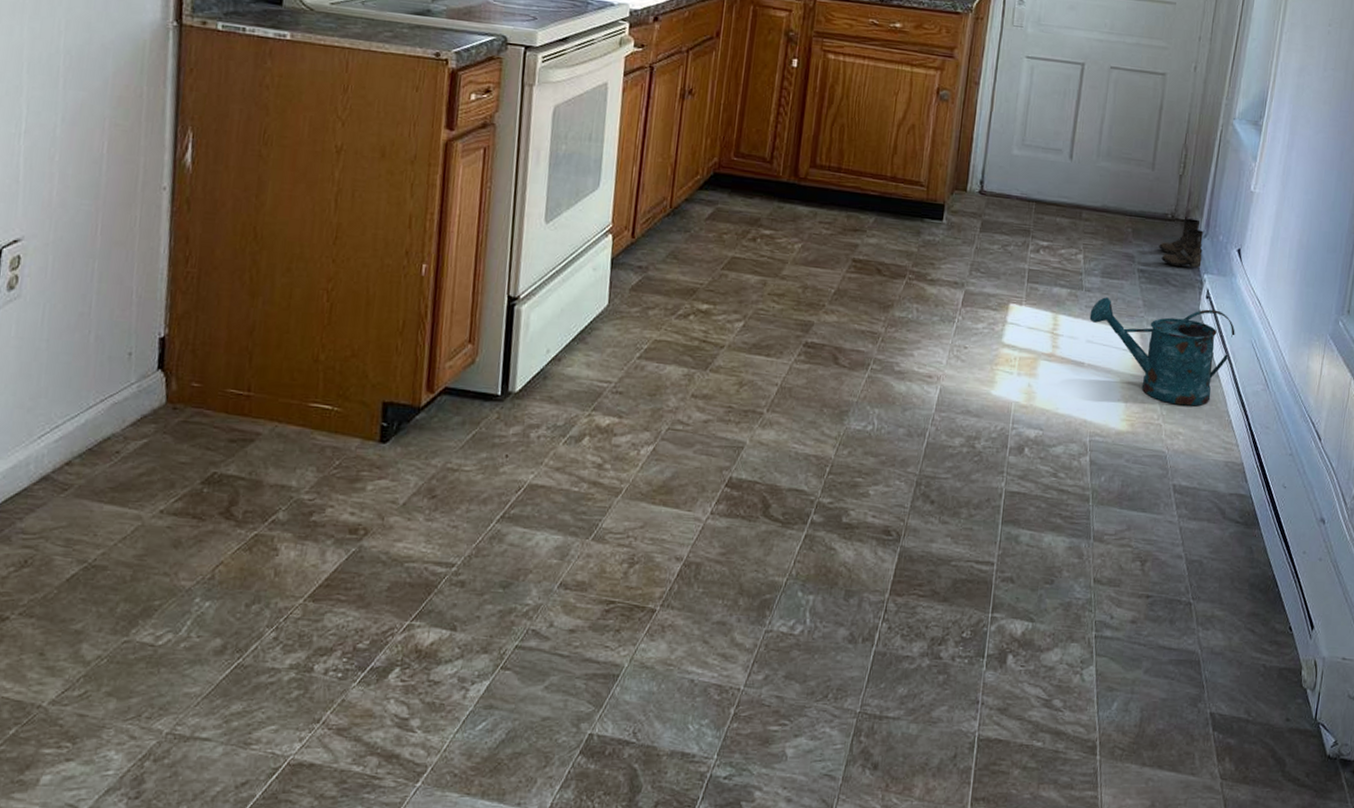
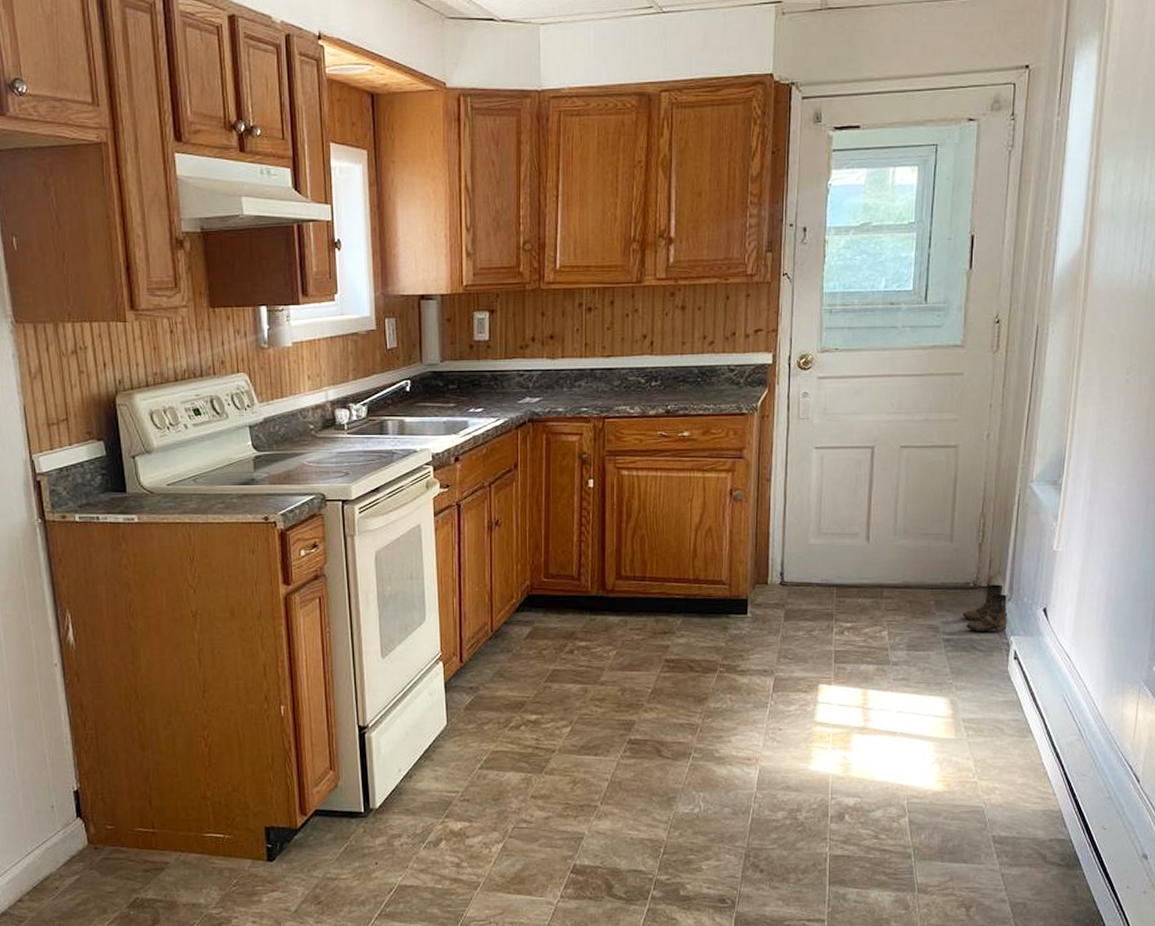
watering can: present [1089,297,1235,406] -> none [898,669,1046,762]

